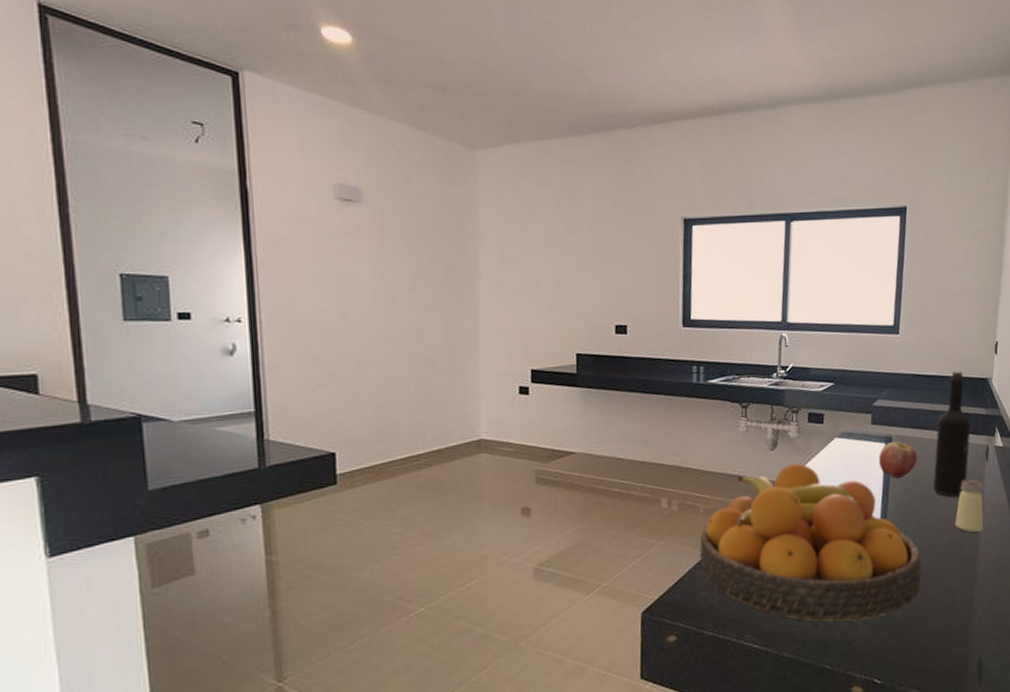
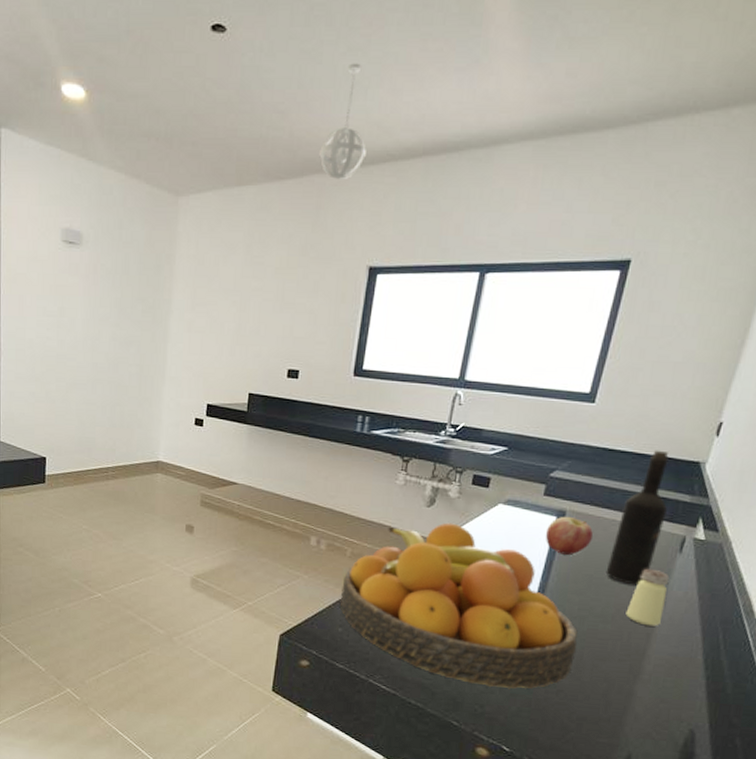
pendant light: none [620,26,666,136] -> present [319,63,366,180]

